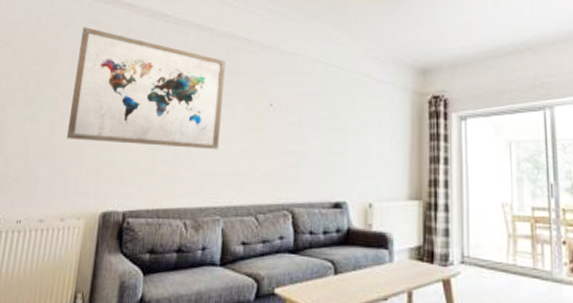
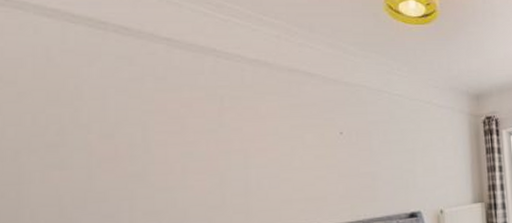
wall art: present [67,27,225,150] -> none [111,64,292,184]

